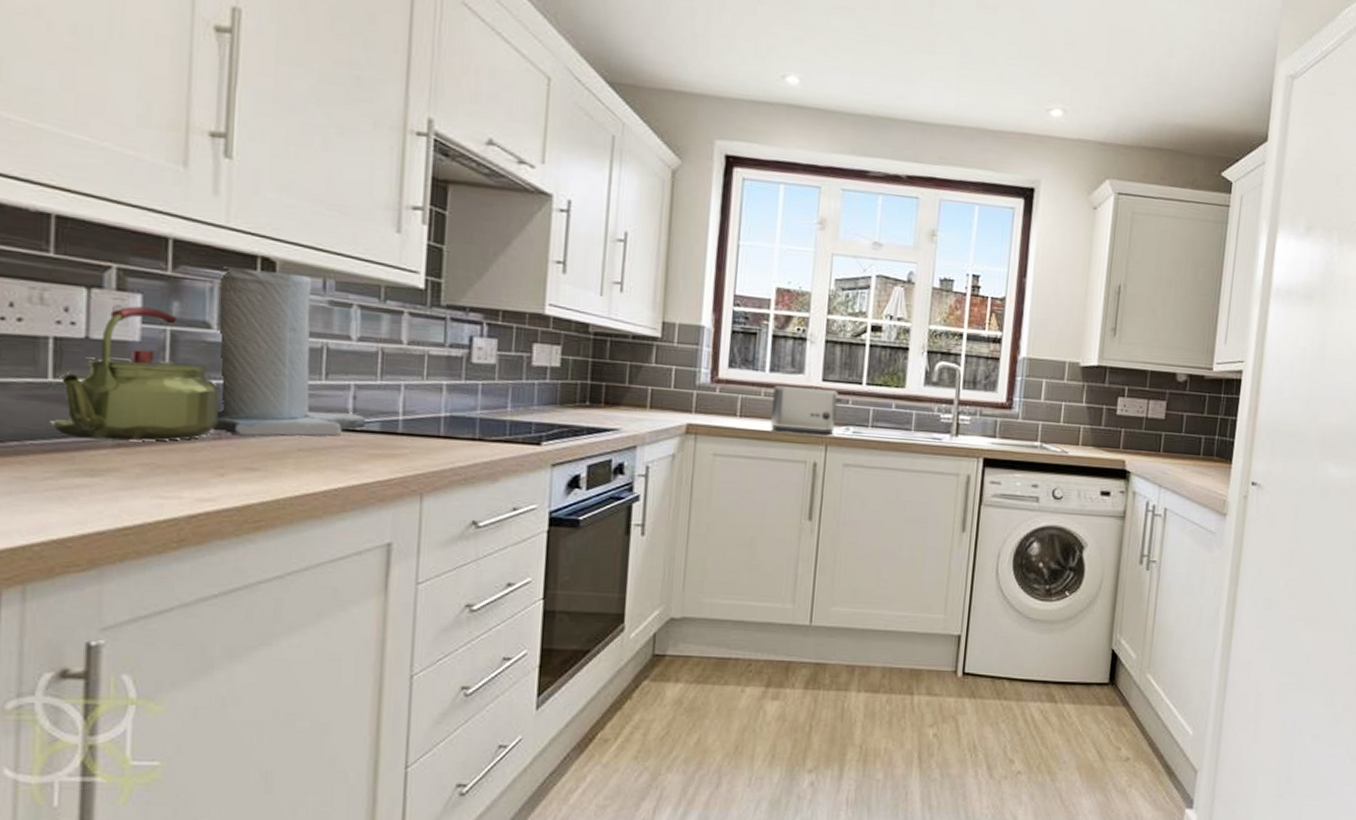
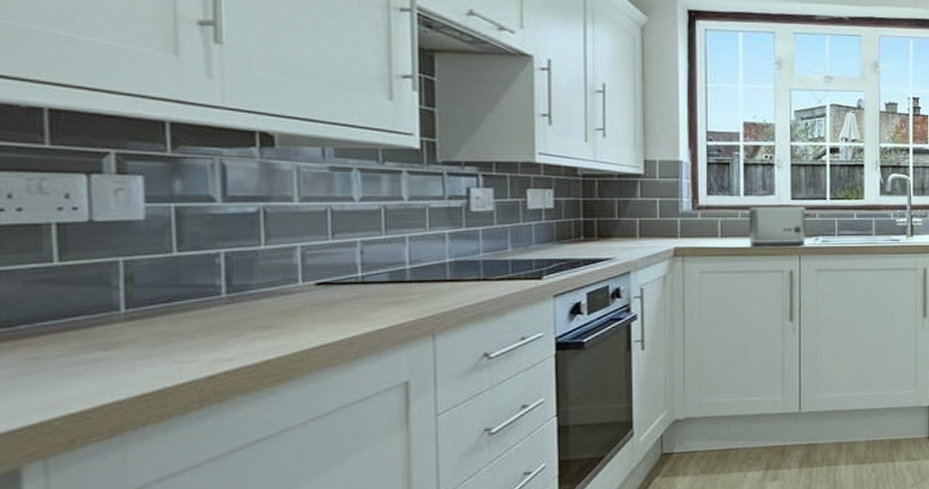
kettle: present [50,306,218,441] -> none [59,187,229,315]
paper towel: present [209,266,366,436] -> none [217,144,375,298]

